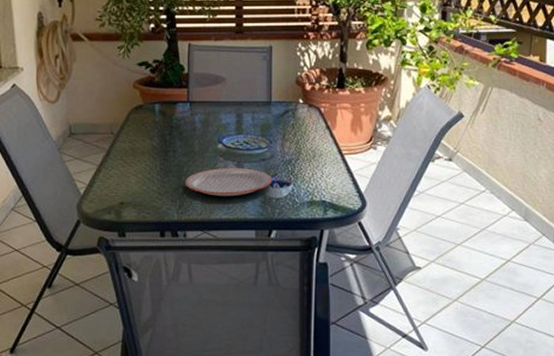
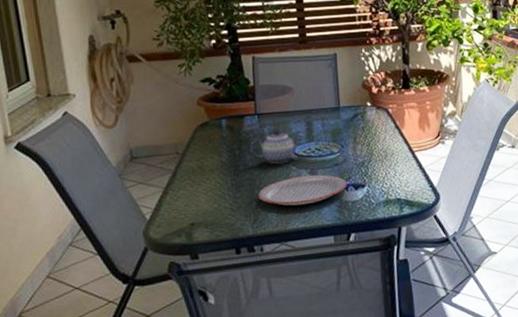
teapot: none [180,119,234,154] -> present [249,129,304,165]

